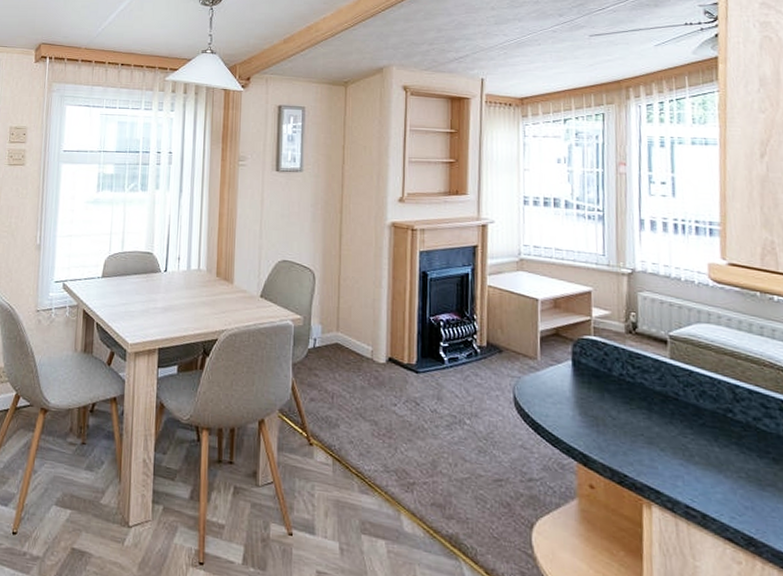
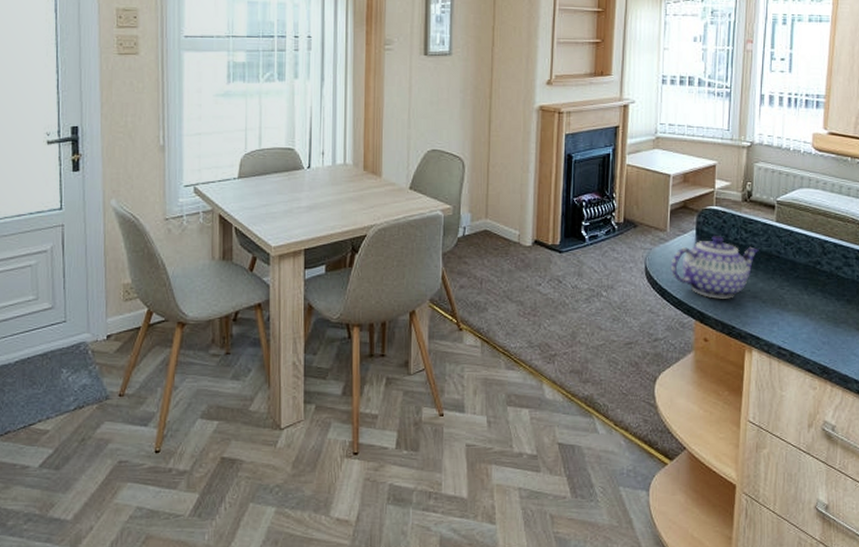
teapot: none [543,369,652,442] -> present [670,236,759,299]

